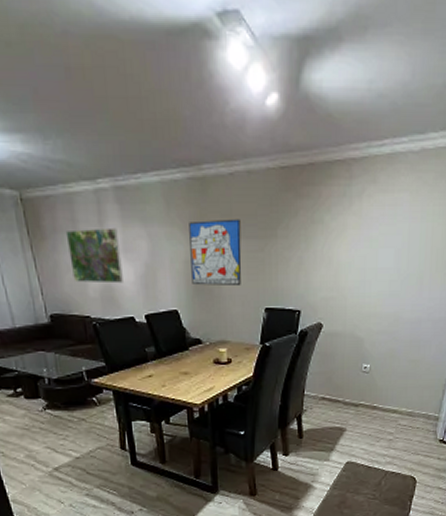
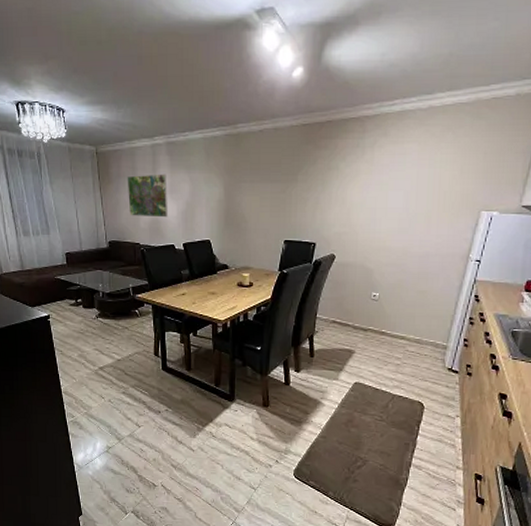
wall art: present [189,219,242,287] -> none [223,166,267,222]

